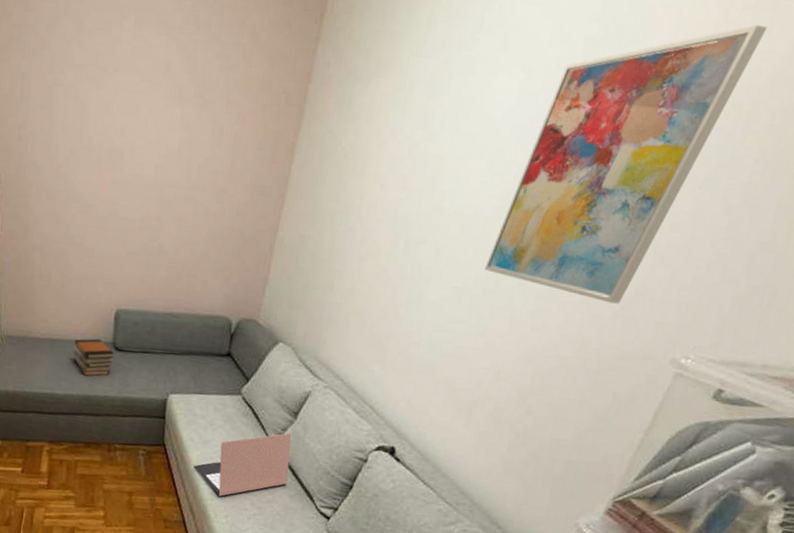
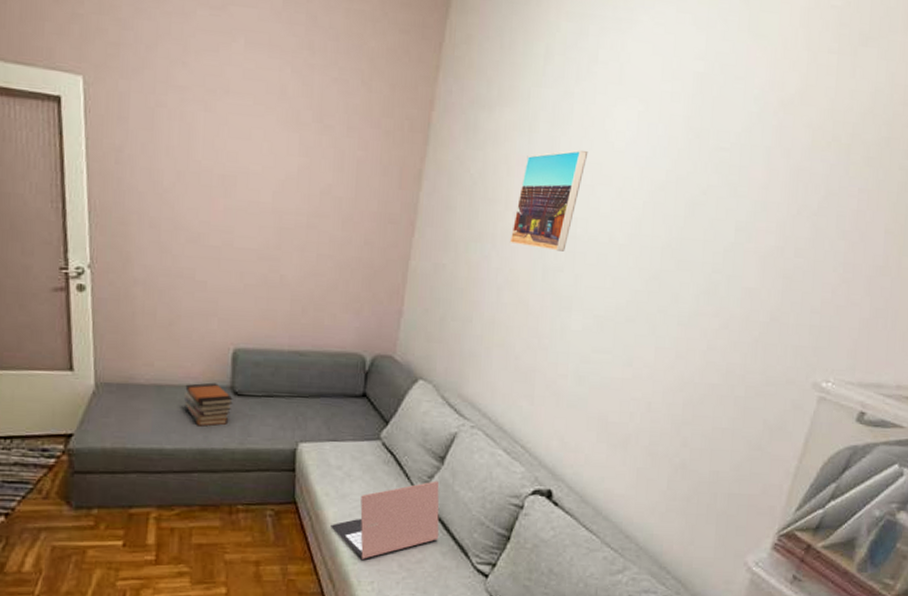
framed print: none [375,121,463,224] -> present [509,149,589,252]
wall art: present [484,24,767,304] -> none [624,66,851,329]

